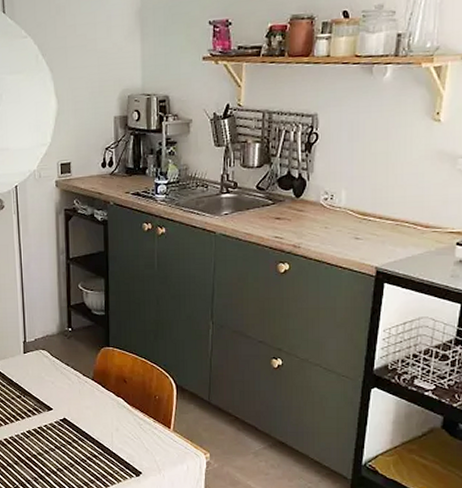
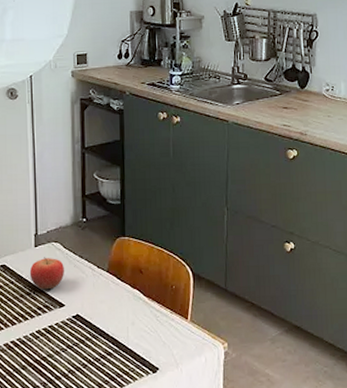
fruit: none [19,363,52,394] -> present [29,257,64,290]

